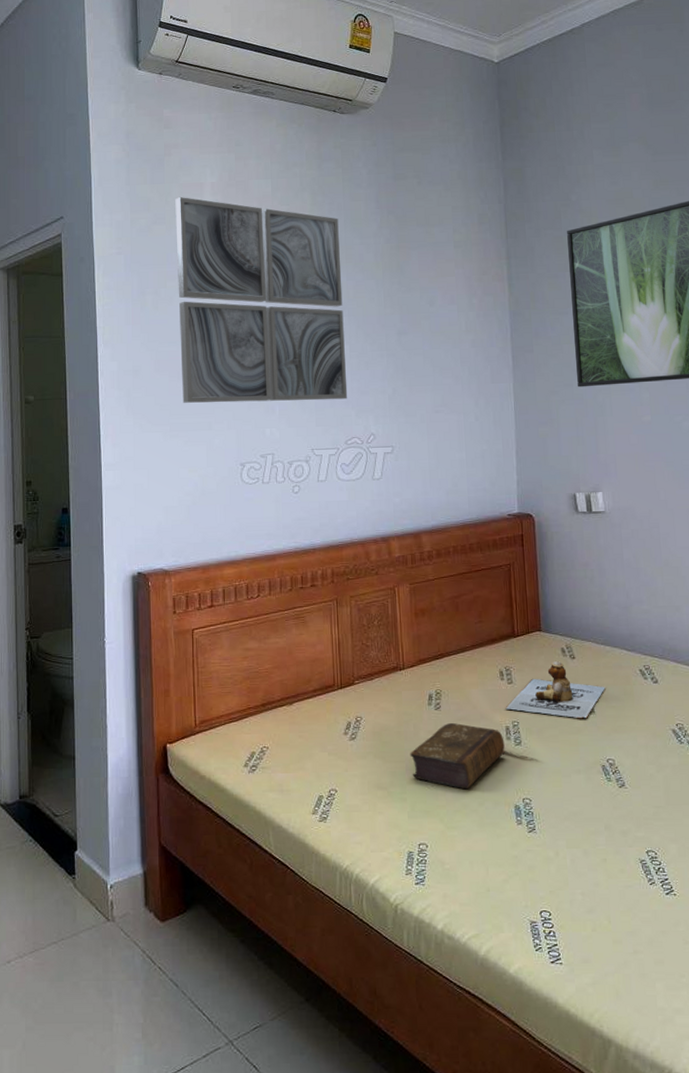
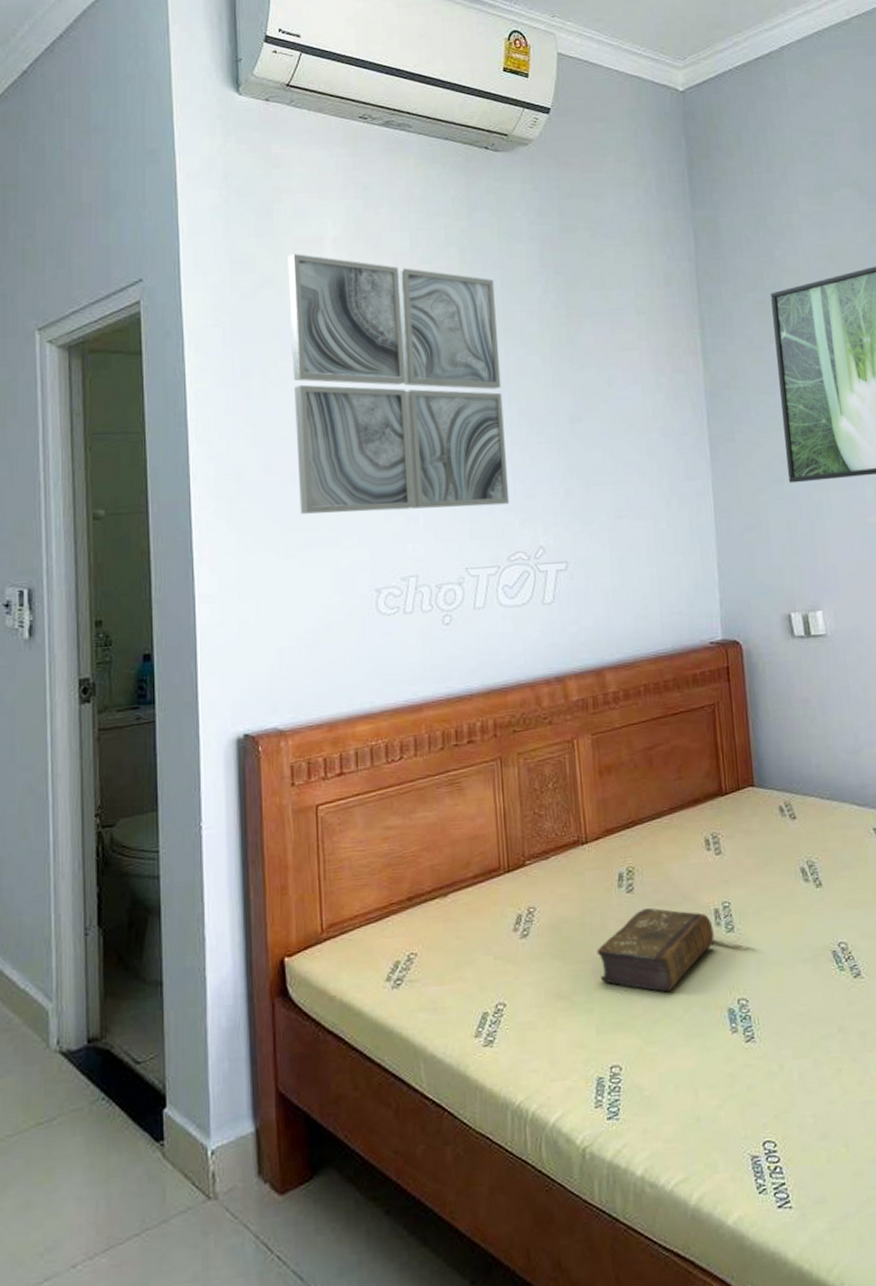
teddy bear: present [505,660,605,719] -> none [713,822,834,895]

